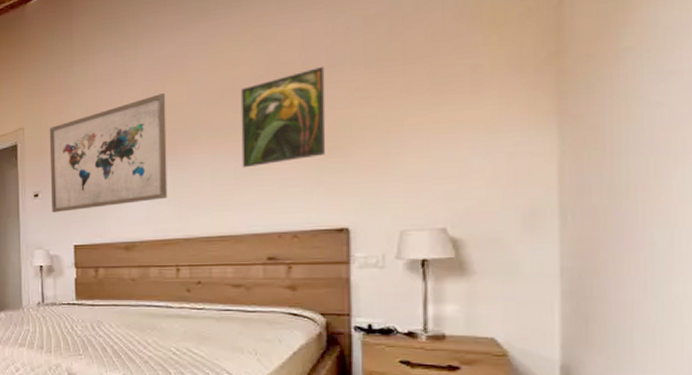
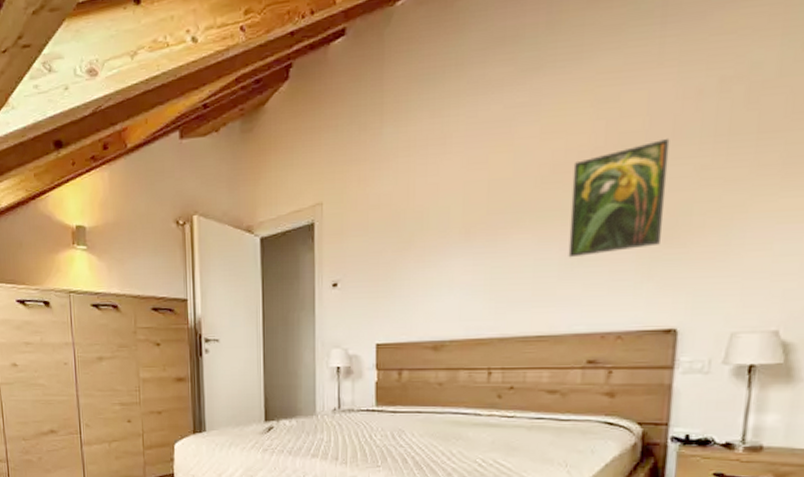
wall art: present [49,92,168,213] -> none [351,164,488,306]

